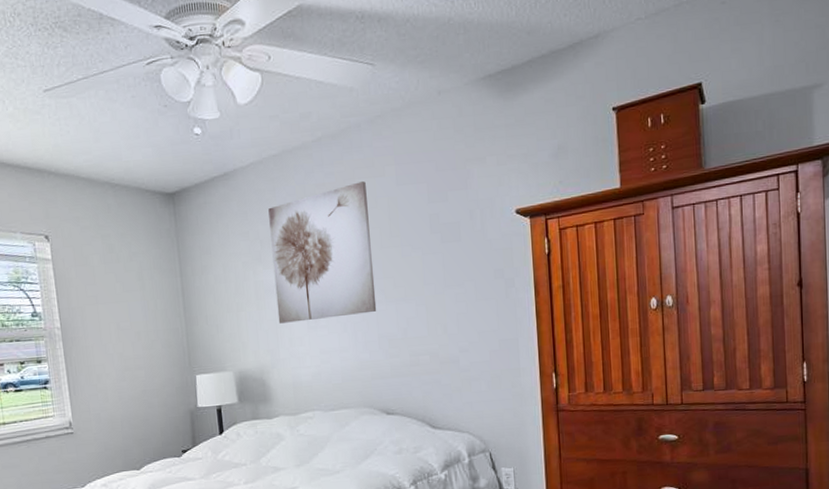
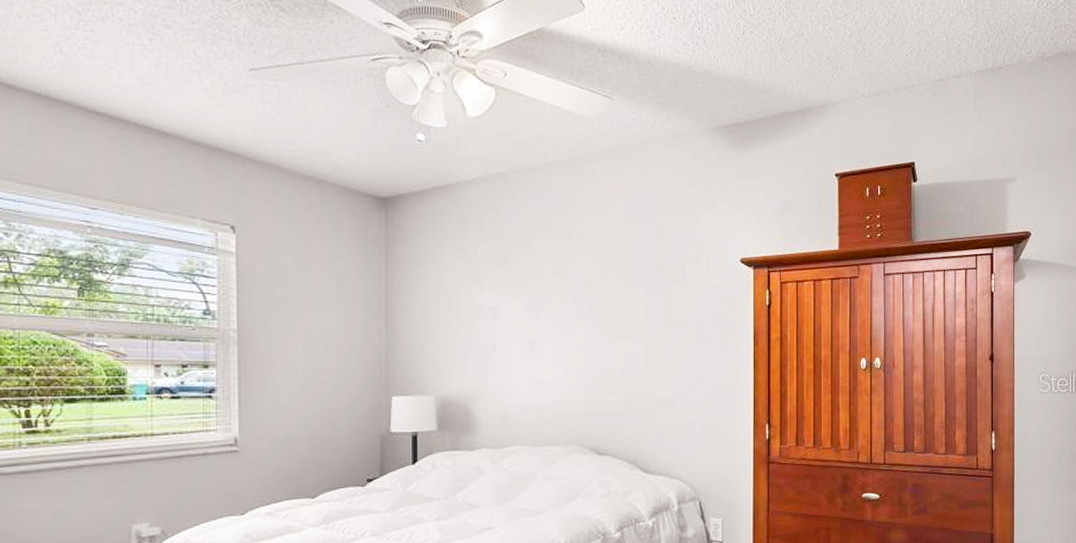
wall art: present [268,181,377,324] -> none [490,212,596,349]

